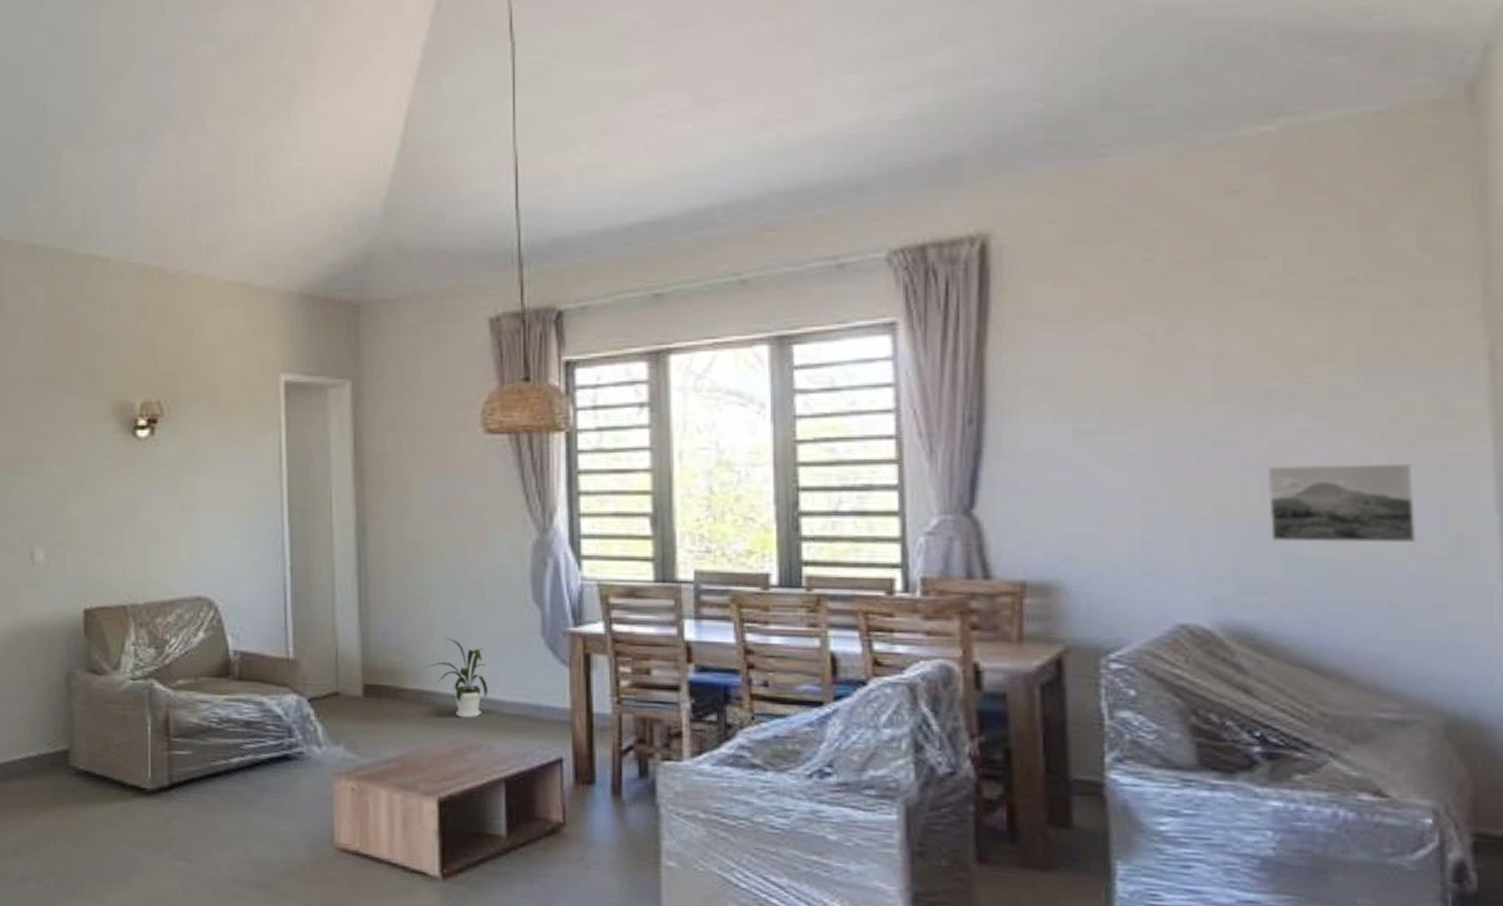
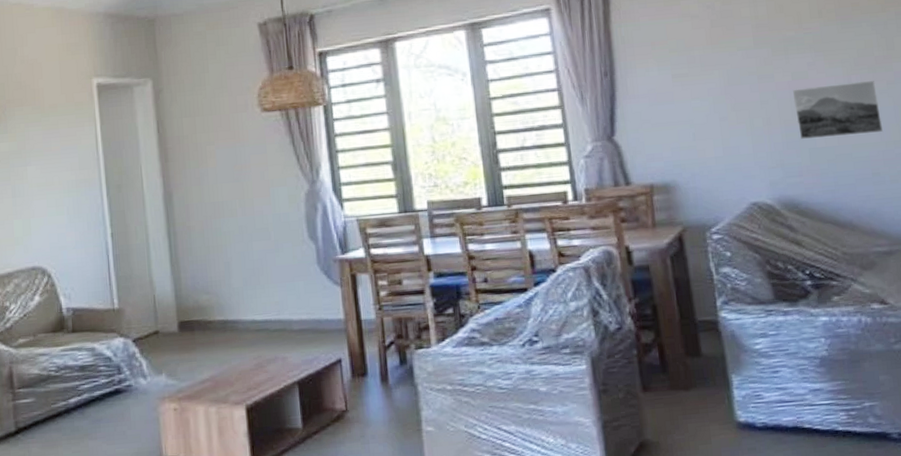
house plant: present [424,638,488,719] -> none [227,275,279,338]

